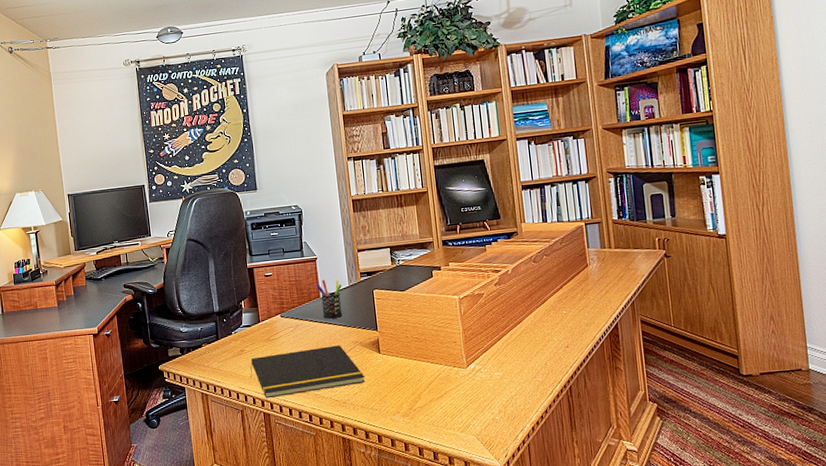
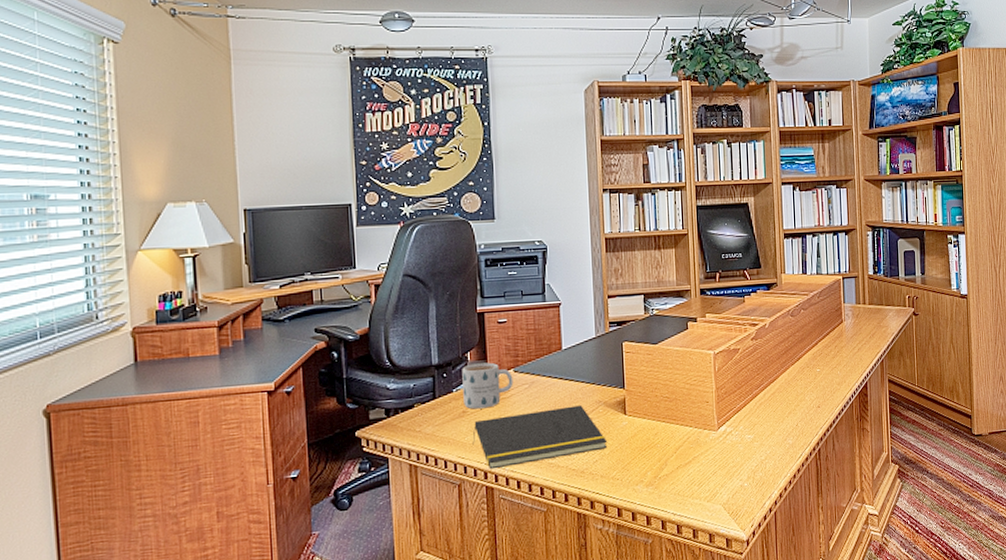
mug: none [238,309,281,349] -> present [462,362,513,409]
pen holder: present [315,279,343,319] -> none [557,329,587,375]

